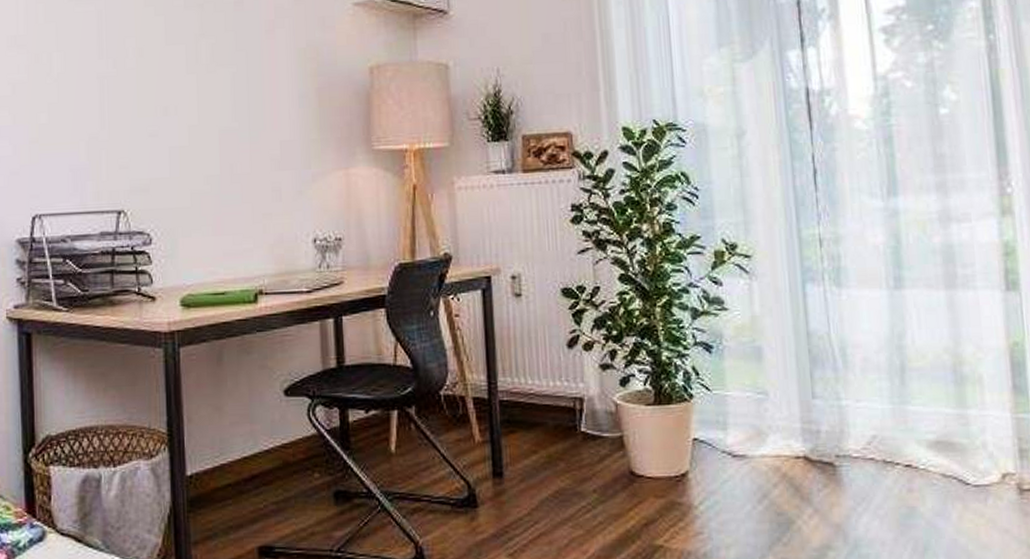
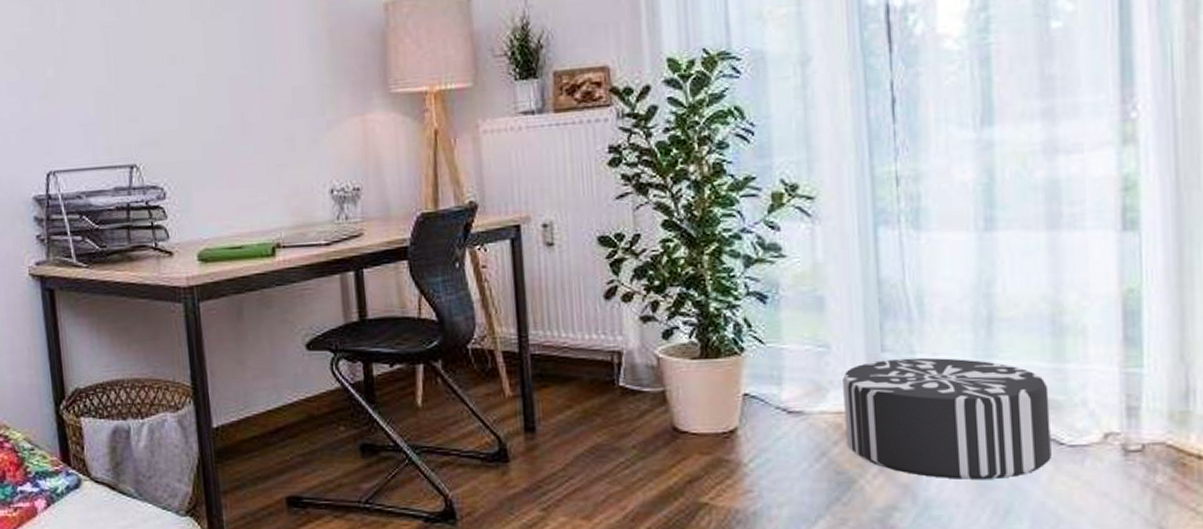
pouf: none [780,404,960,519] -> present [843,357,1052,479]

